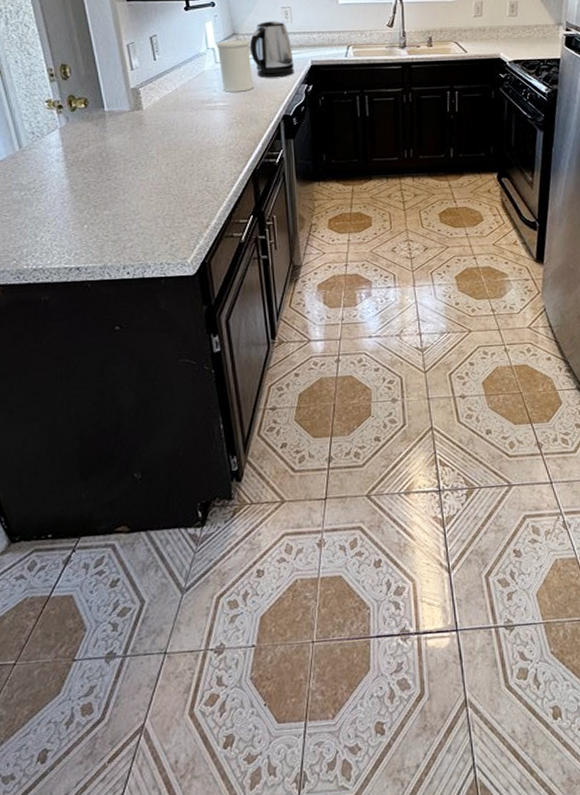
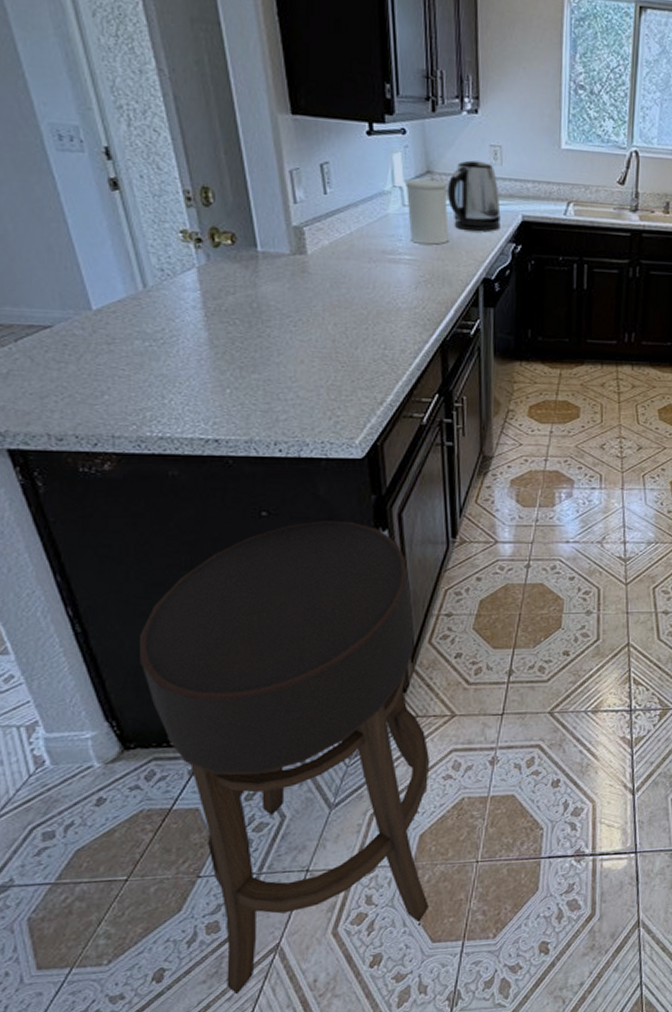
bar stool: none [22,330,272,776] -> present [140,521,430,995]

